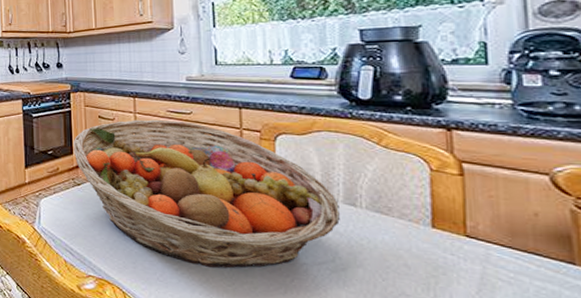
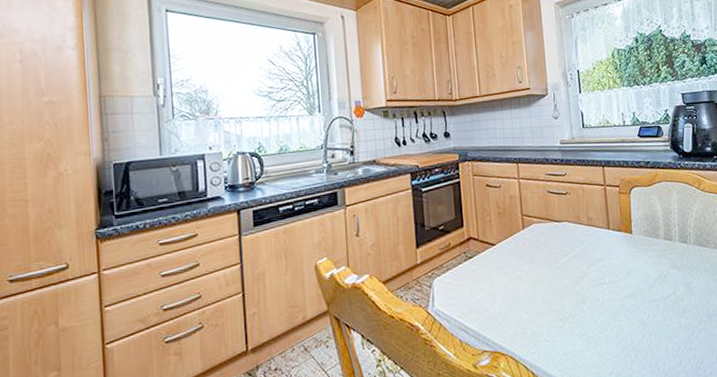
fruit basket: present [73,119,340,269] -> none [463,182,677,319]

